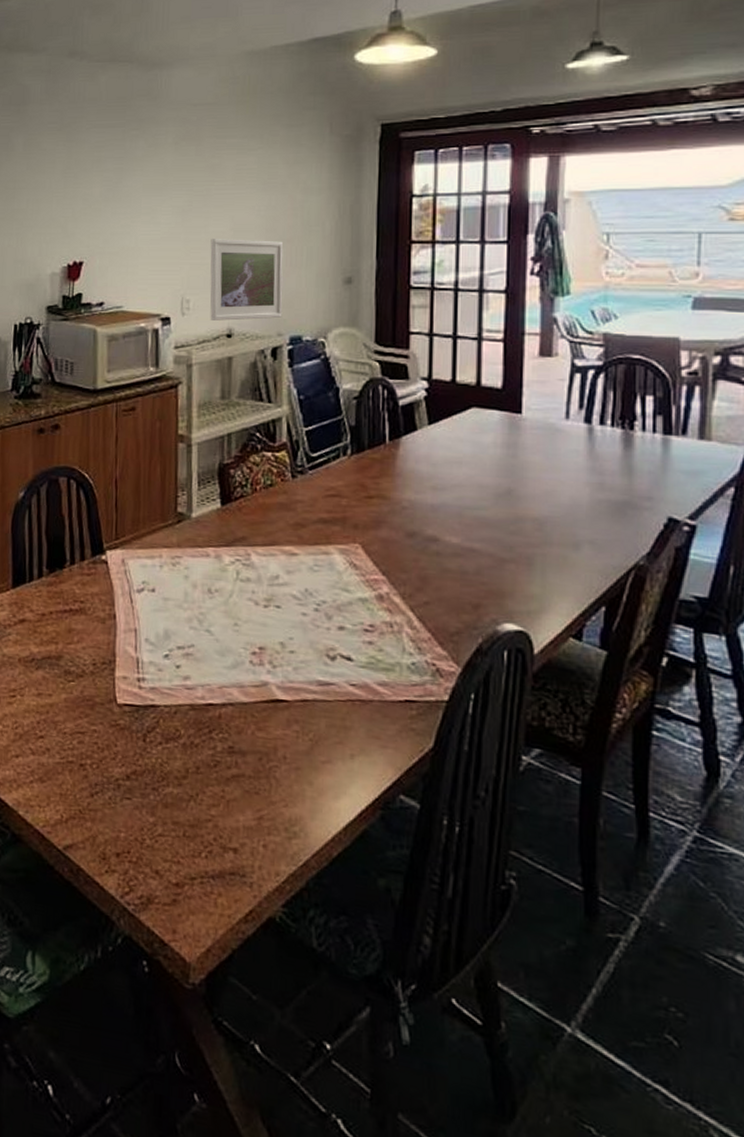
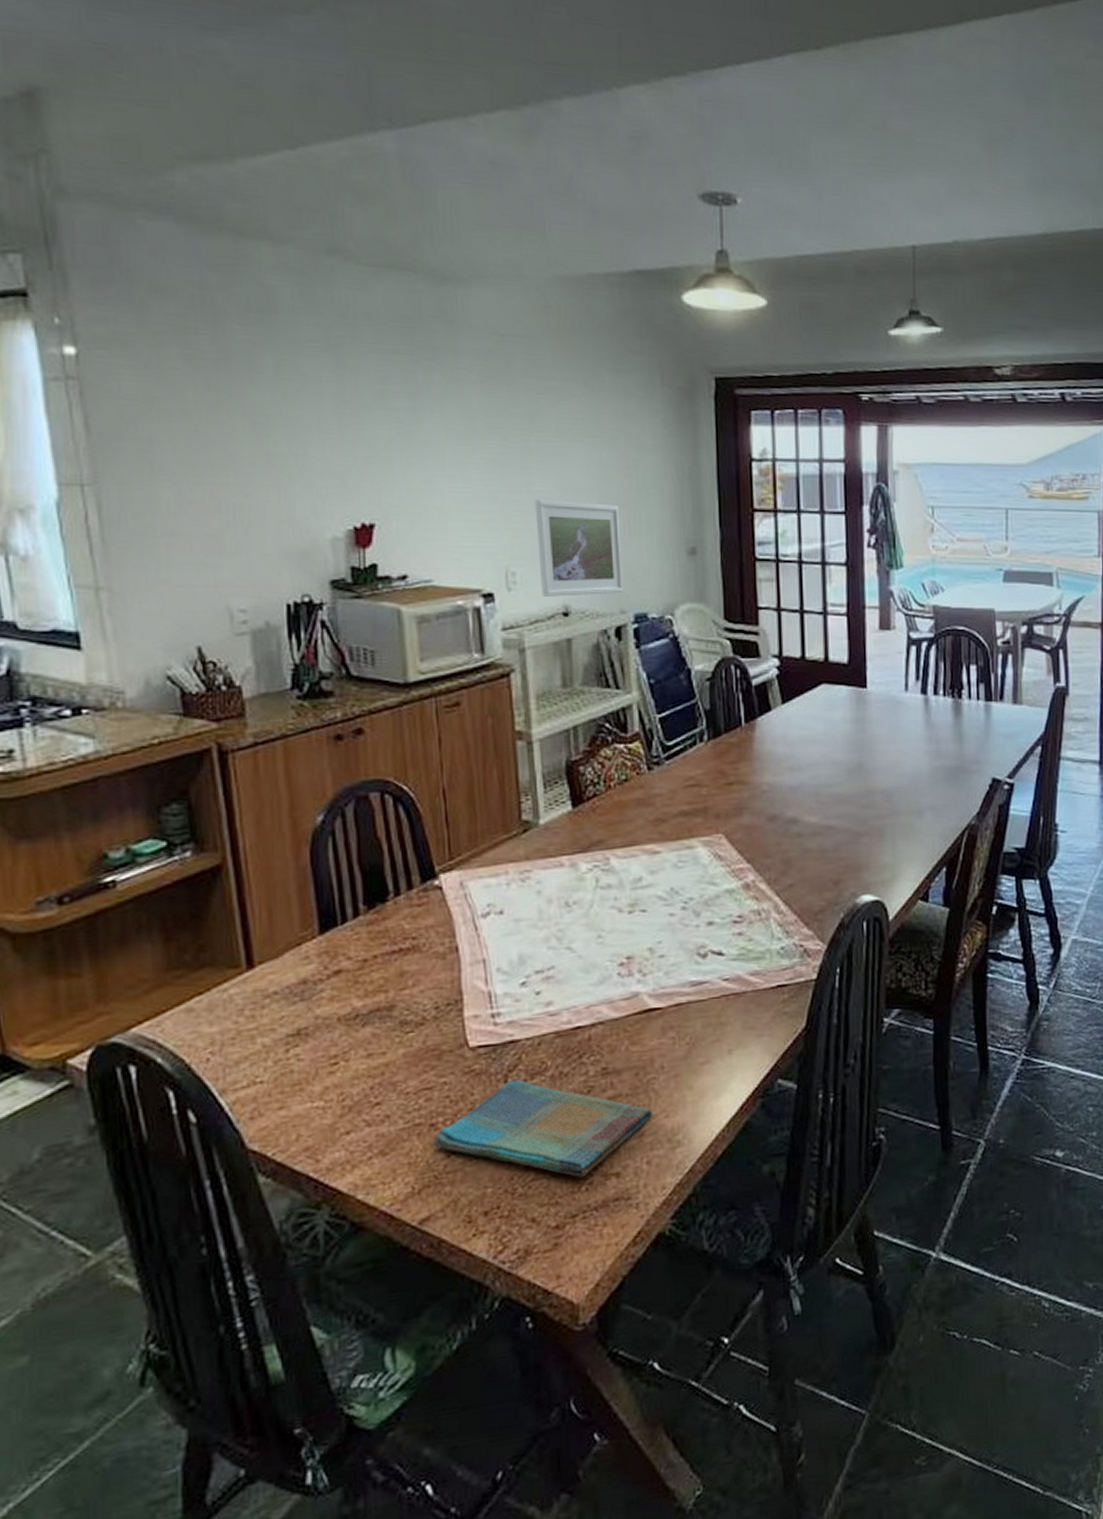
dish towel: none [81,740,273,844] -> present [433,1080,653,1178]

